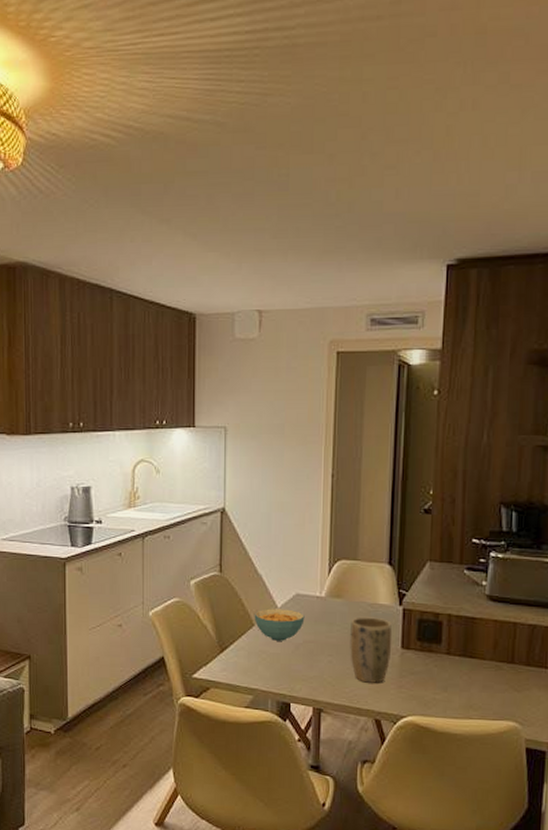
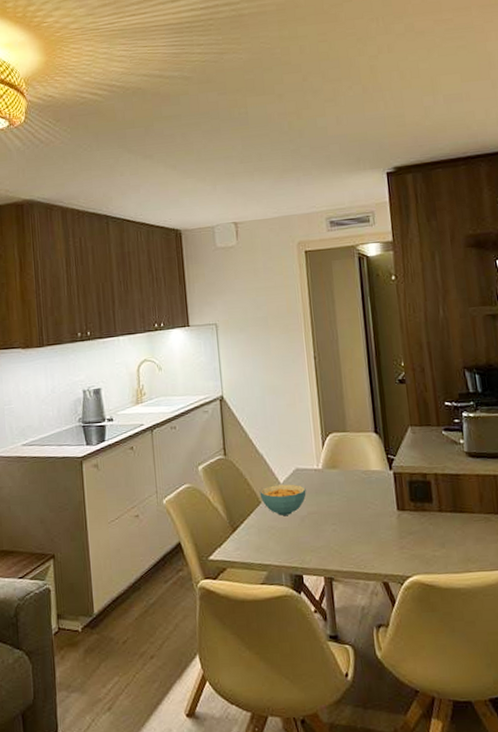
plant pot: present [350,617,391,683] -> none [348,483,389,547]

